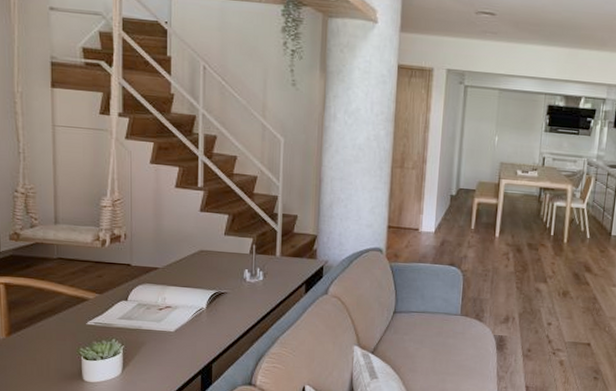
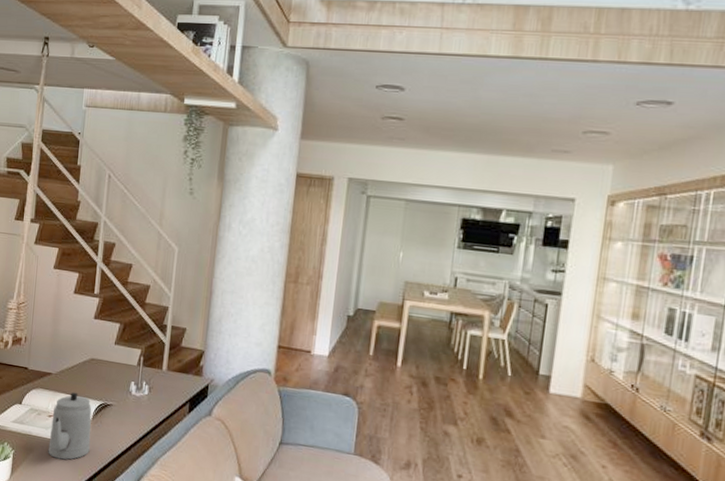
teapot: none [162,284,207,349] -> present [48,392,92,460]

